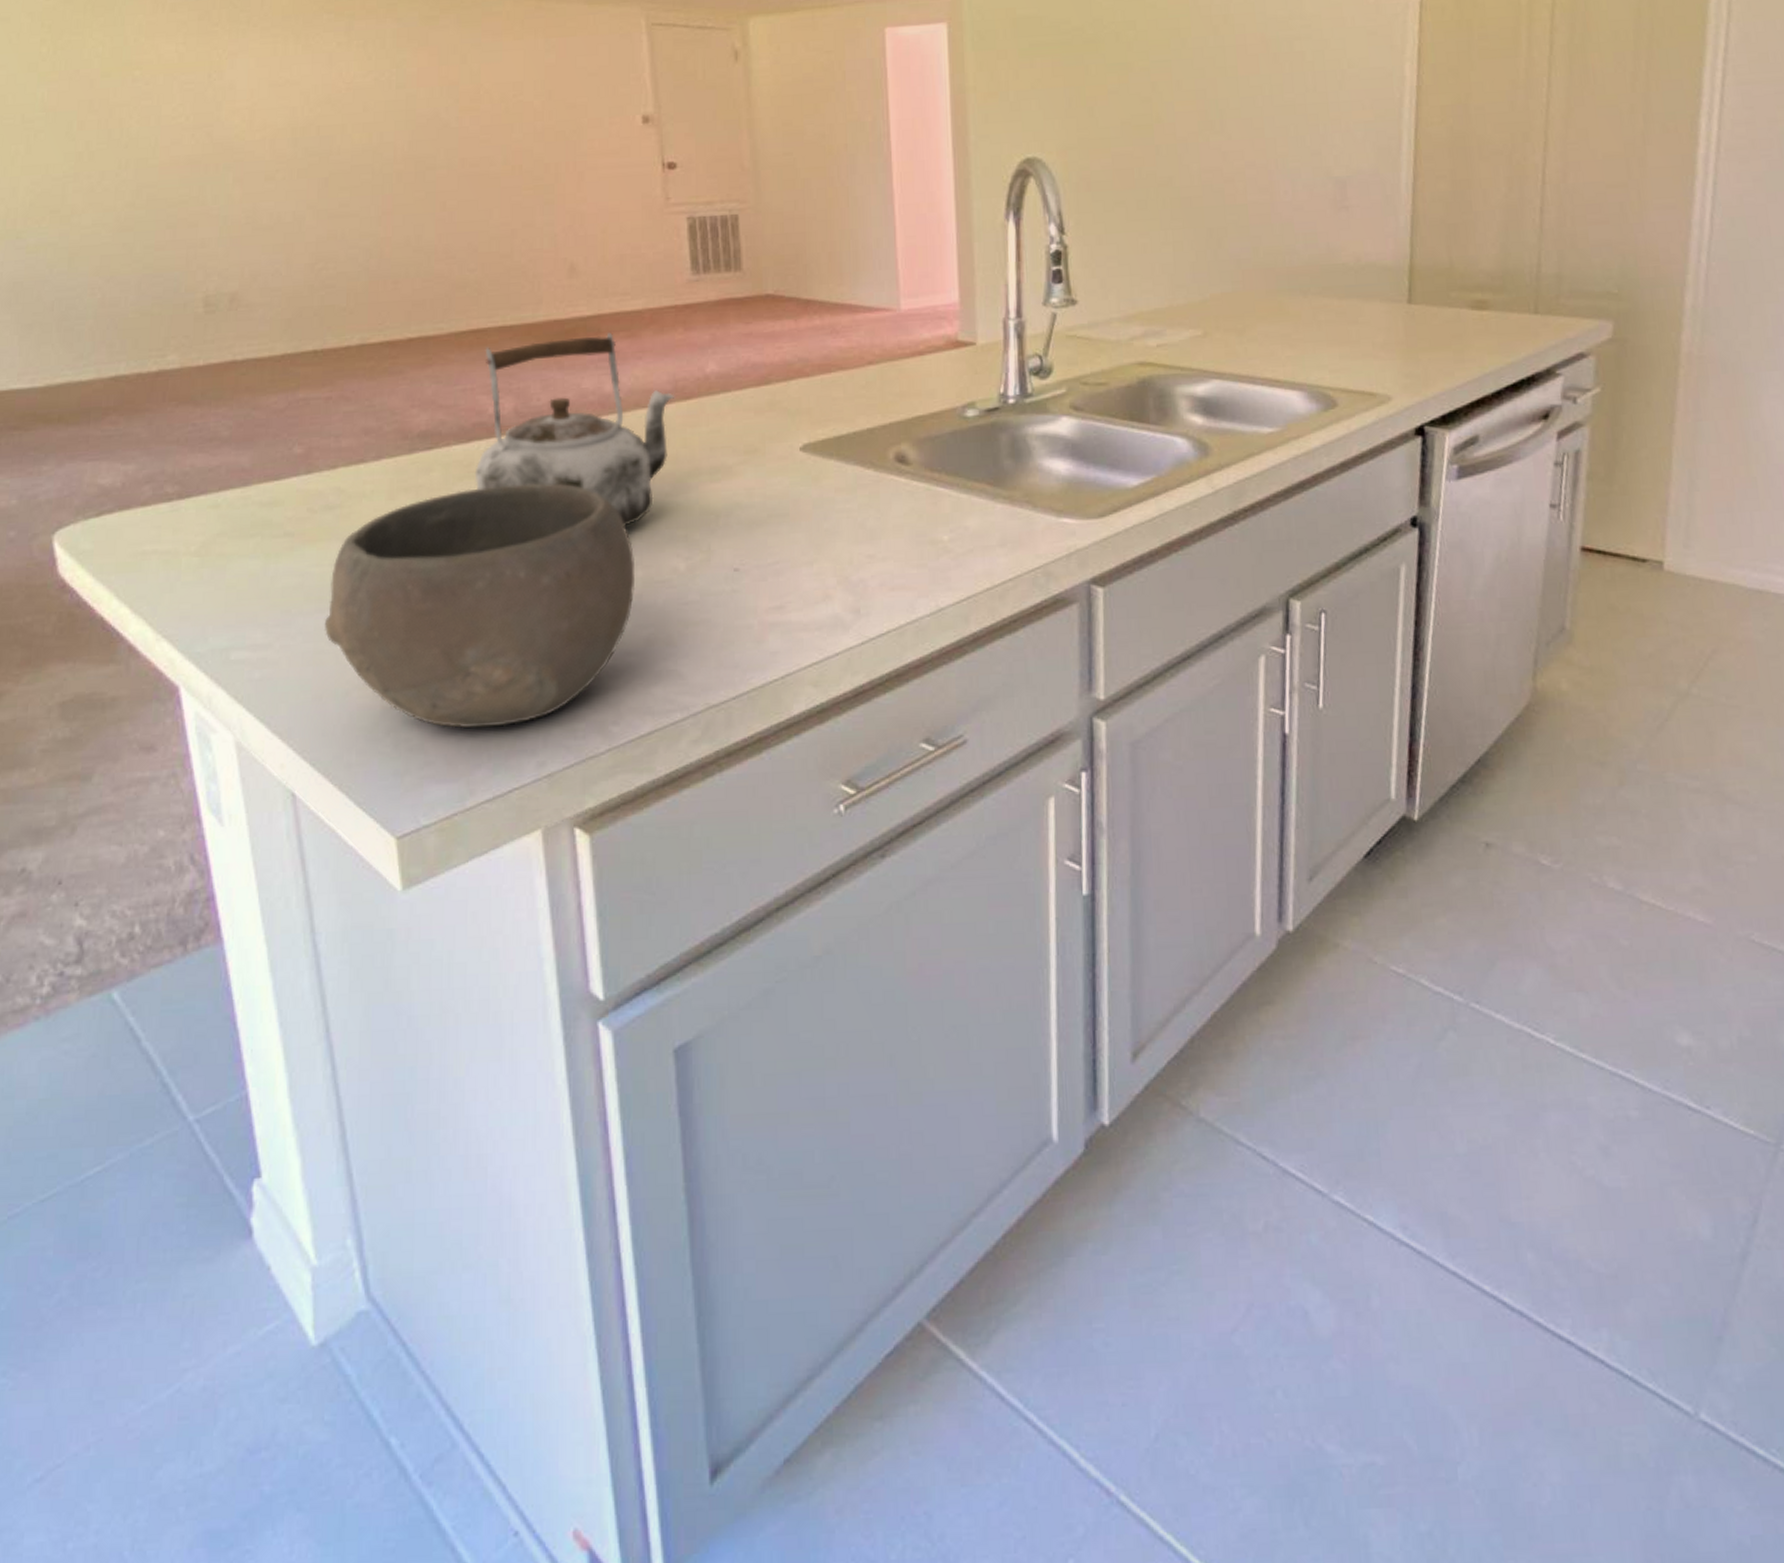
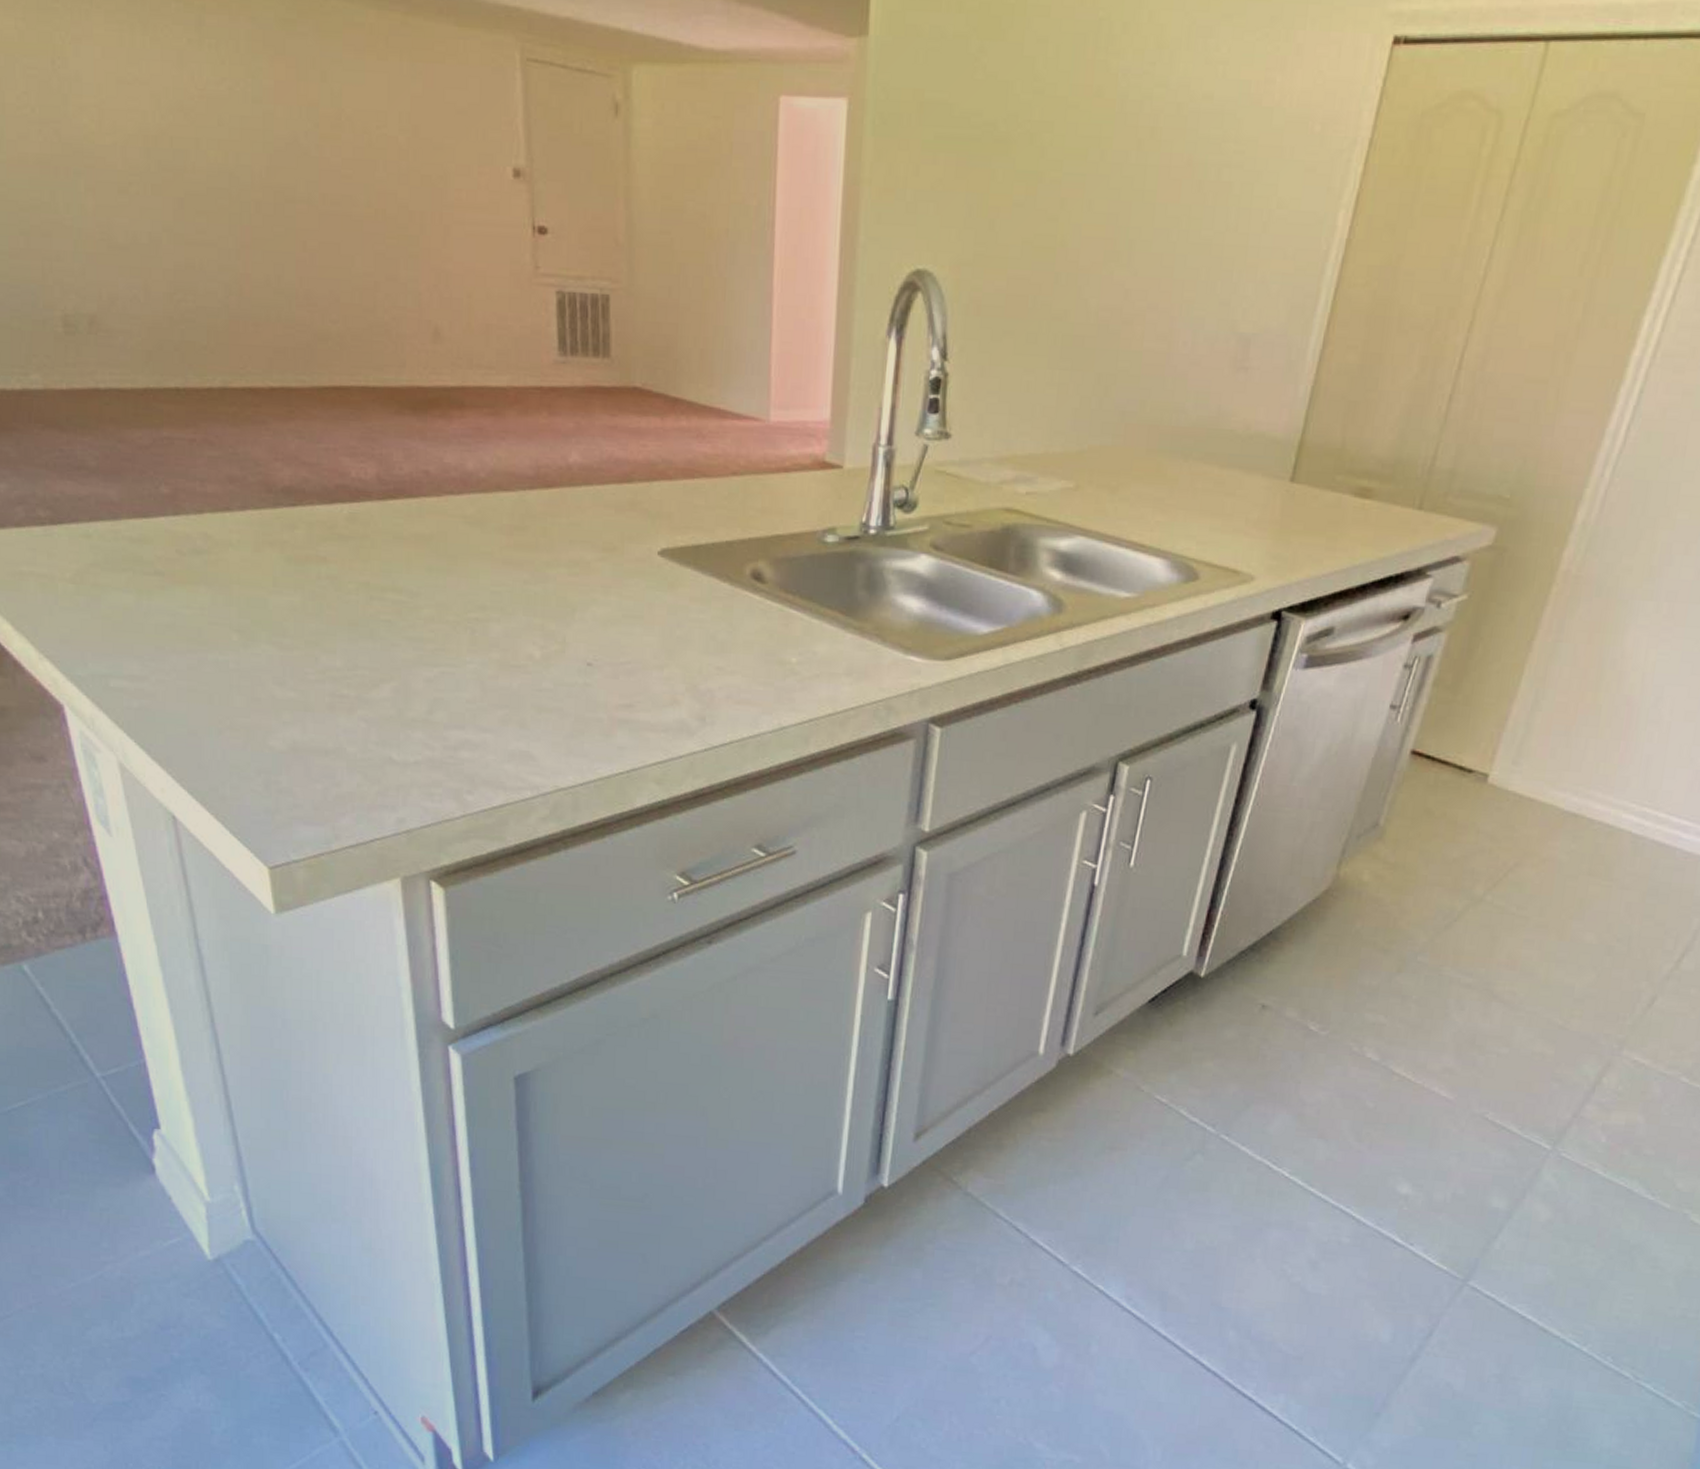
bowl: present [324,483,636,728] -> none [196,551,493,782]
kettle: present [474,332,675,526] -> none [338,406,537,608]

